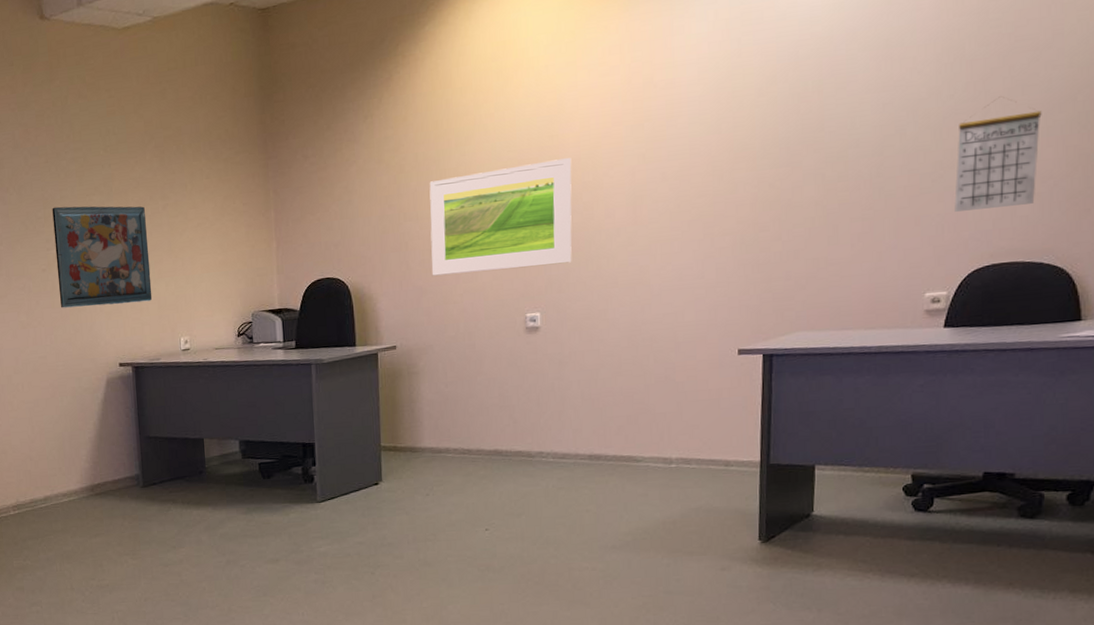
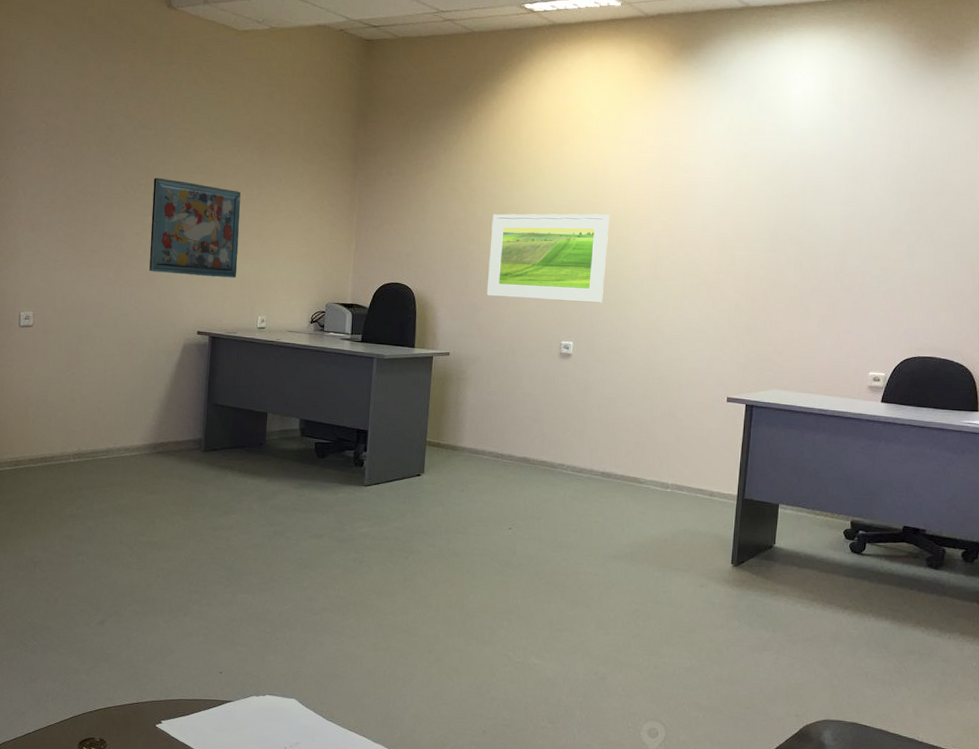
calendar: present [954,96,1042,212] -> none [894,225,958,313]

